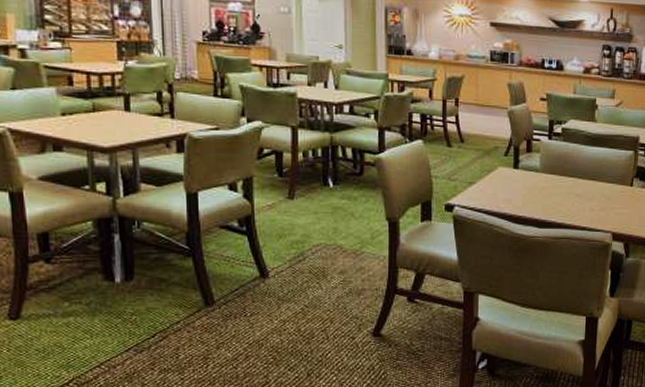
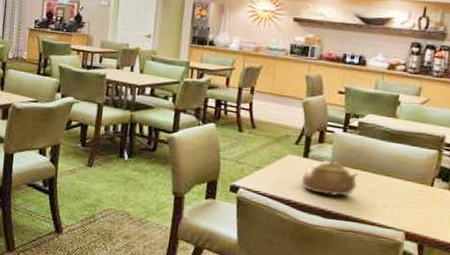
teapot: none [514,168,567,206] -> present [301,159,359,197]

